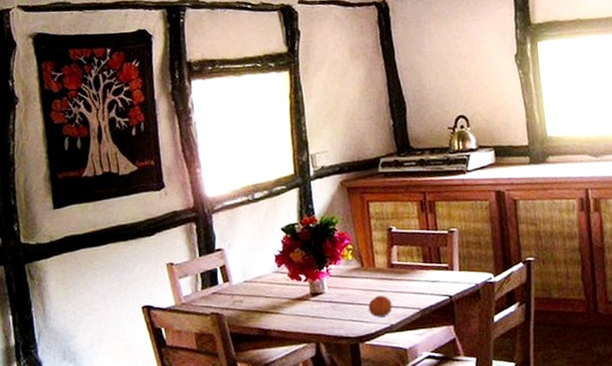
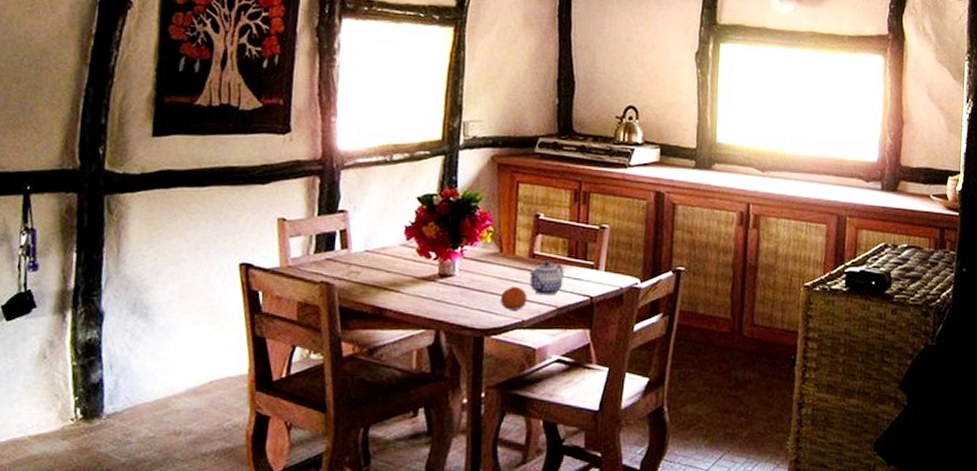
teapot: none [390,268,423,301] -> present [529,260,564,296]

